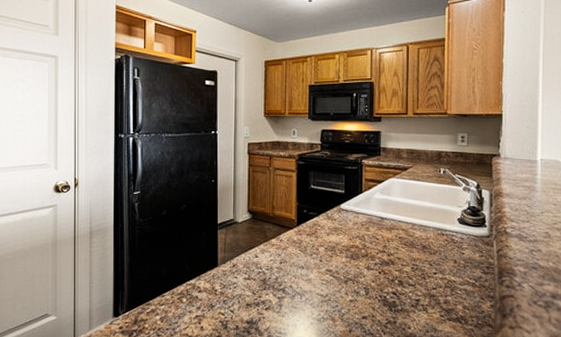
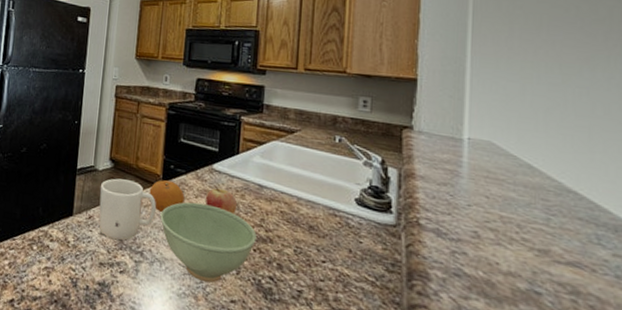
mug: none [241,228,294,282] -> present [98,178,157,241]
fruit: none [286,224,318,252] -> present [149,180,185,212]
bowl: none [297,239,381,306] -> present [160,202,257,283]
fruit: none [336,222,364,245] -> present [206,185,238,214]

